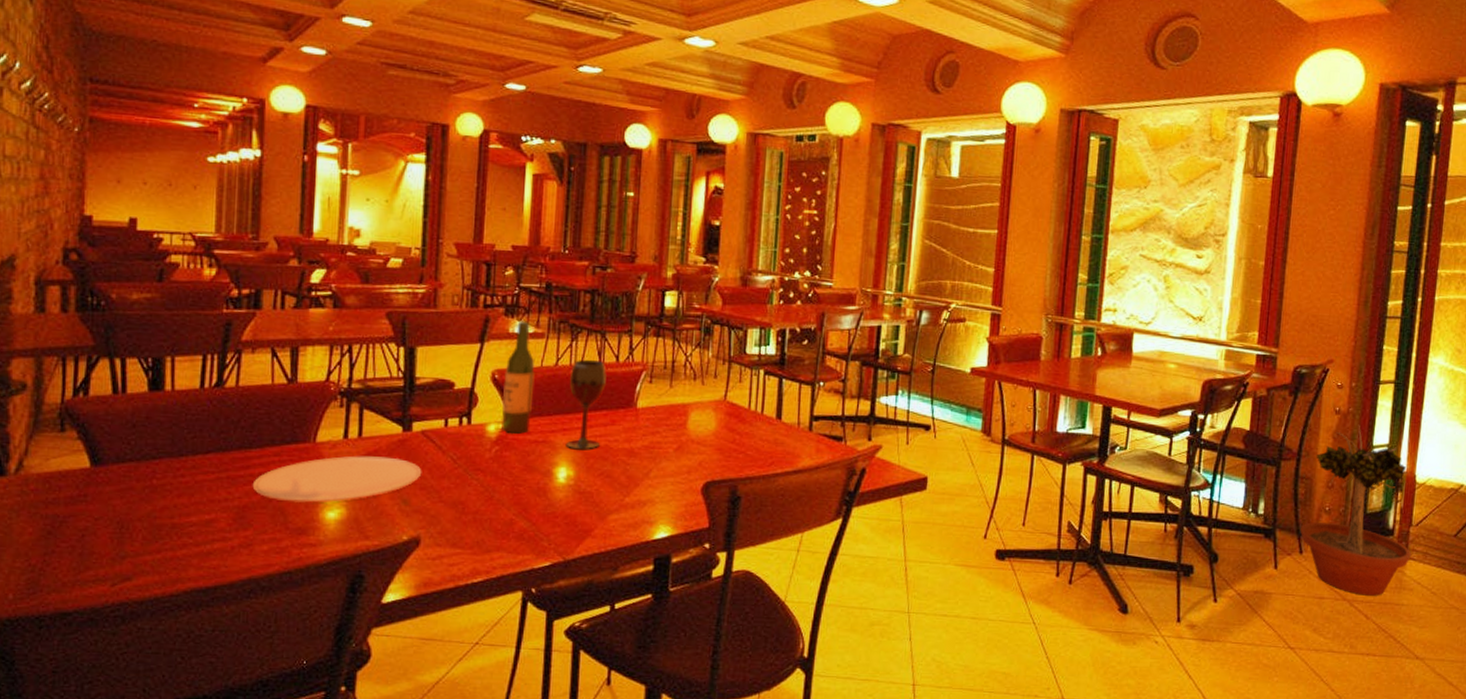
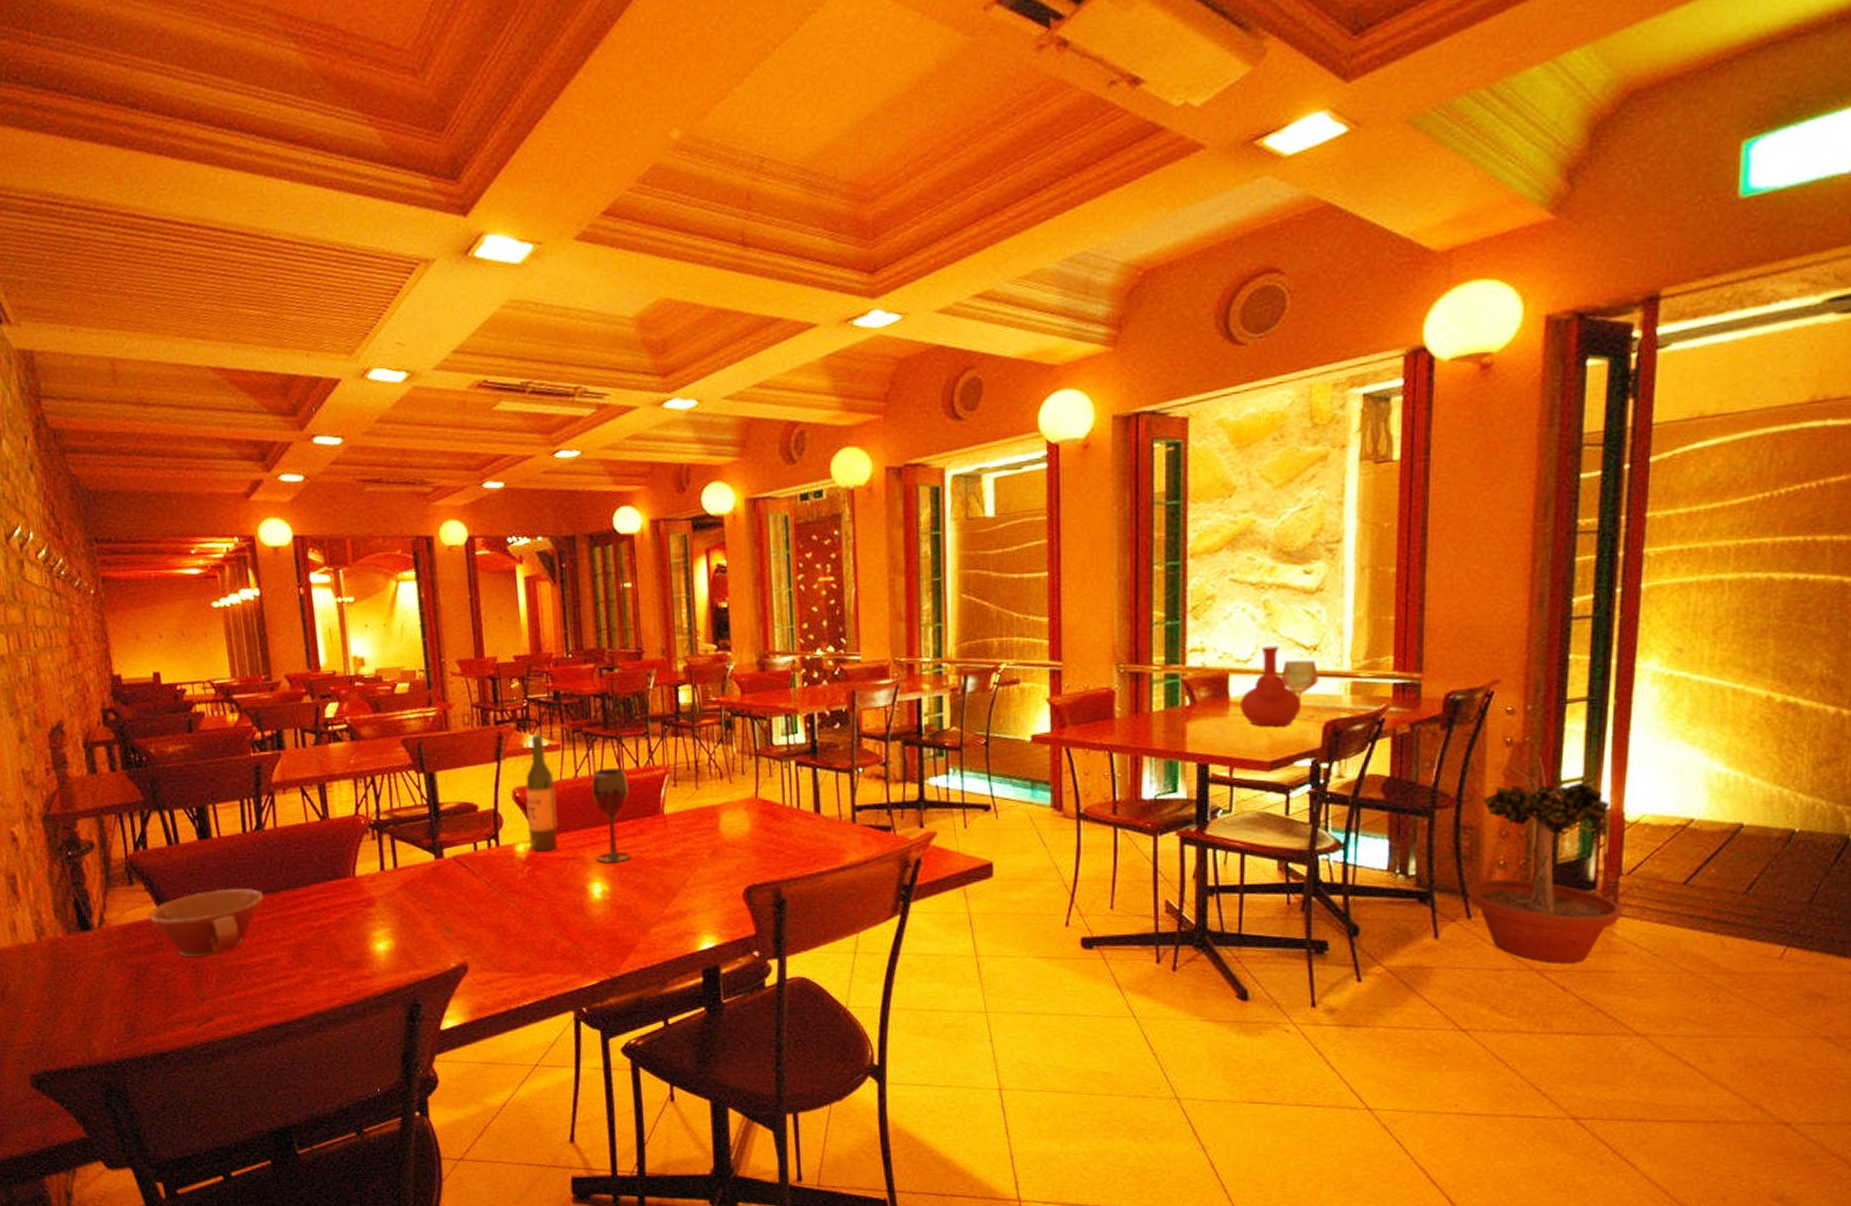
cup: none [75,443,213,512] -> present [147,888,264,957]
plate: present [252,456,422,503] -> none [304,885,460,937]
vase: none [1139,313,1188,382] -> present [1239,646,1302,728]
wine glass: none [1173,327,1202,378] -> present [1281,660,1319,721]

